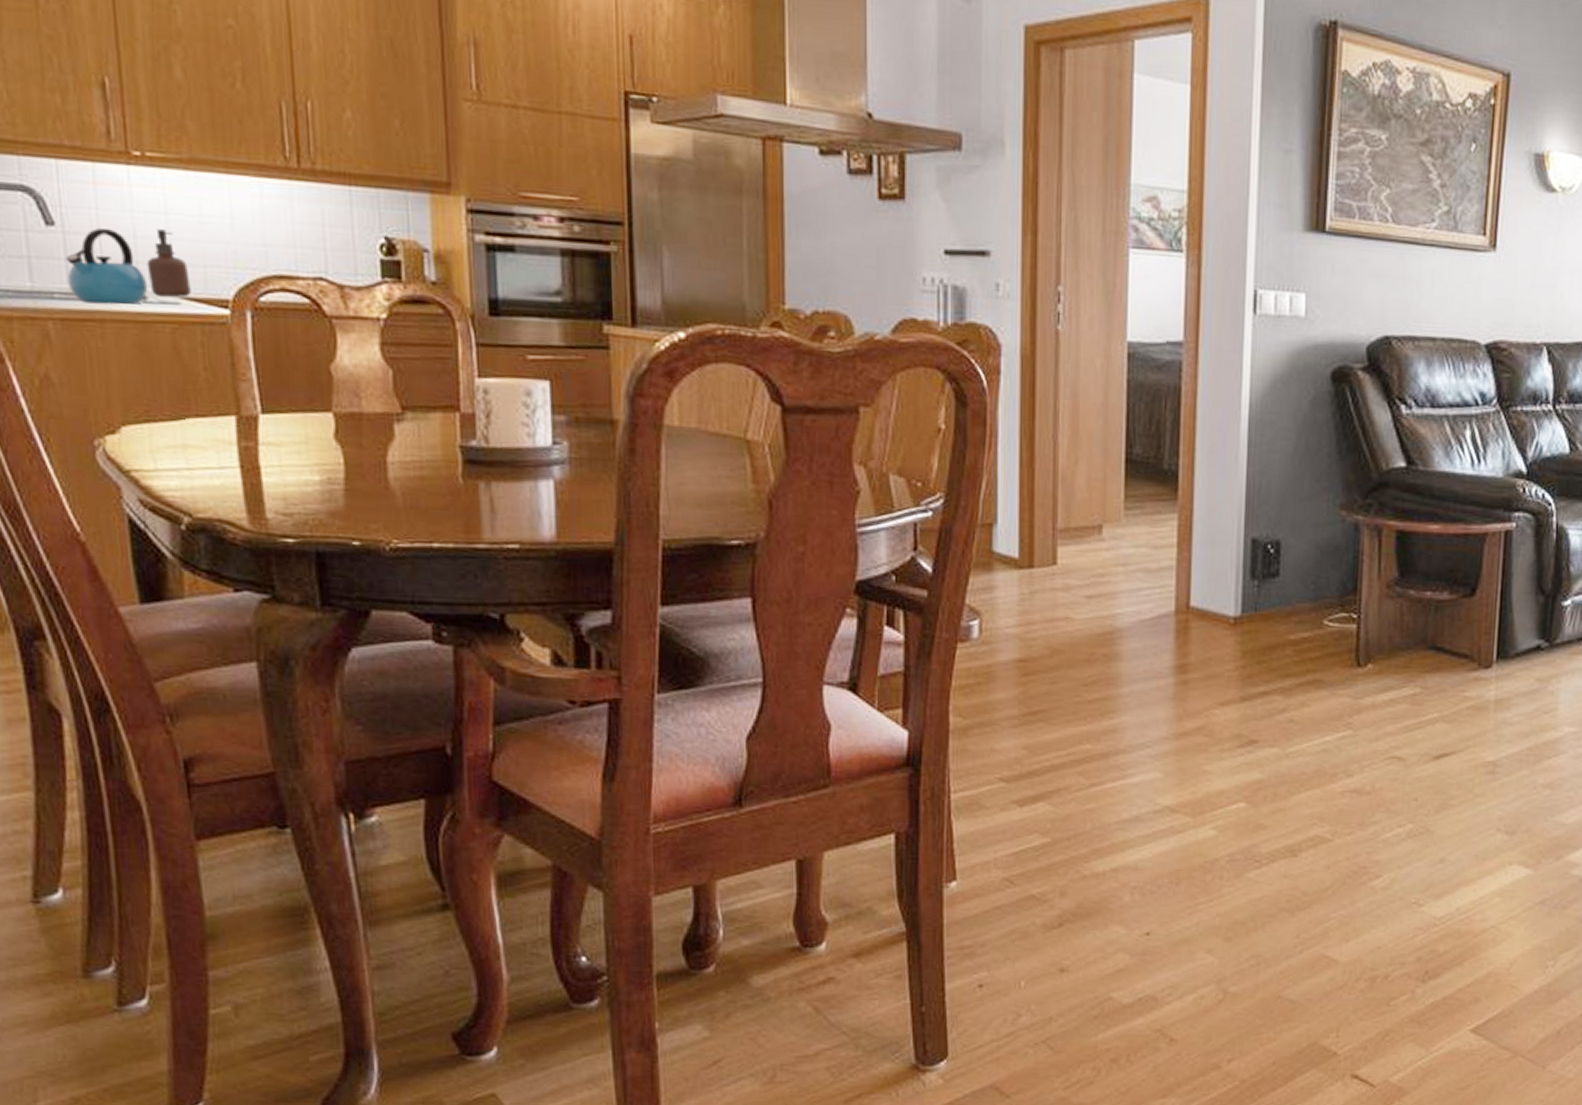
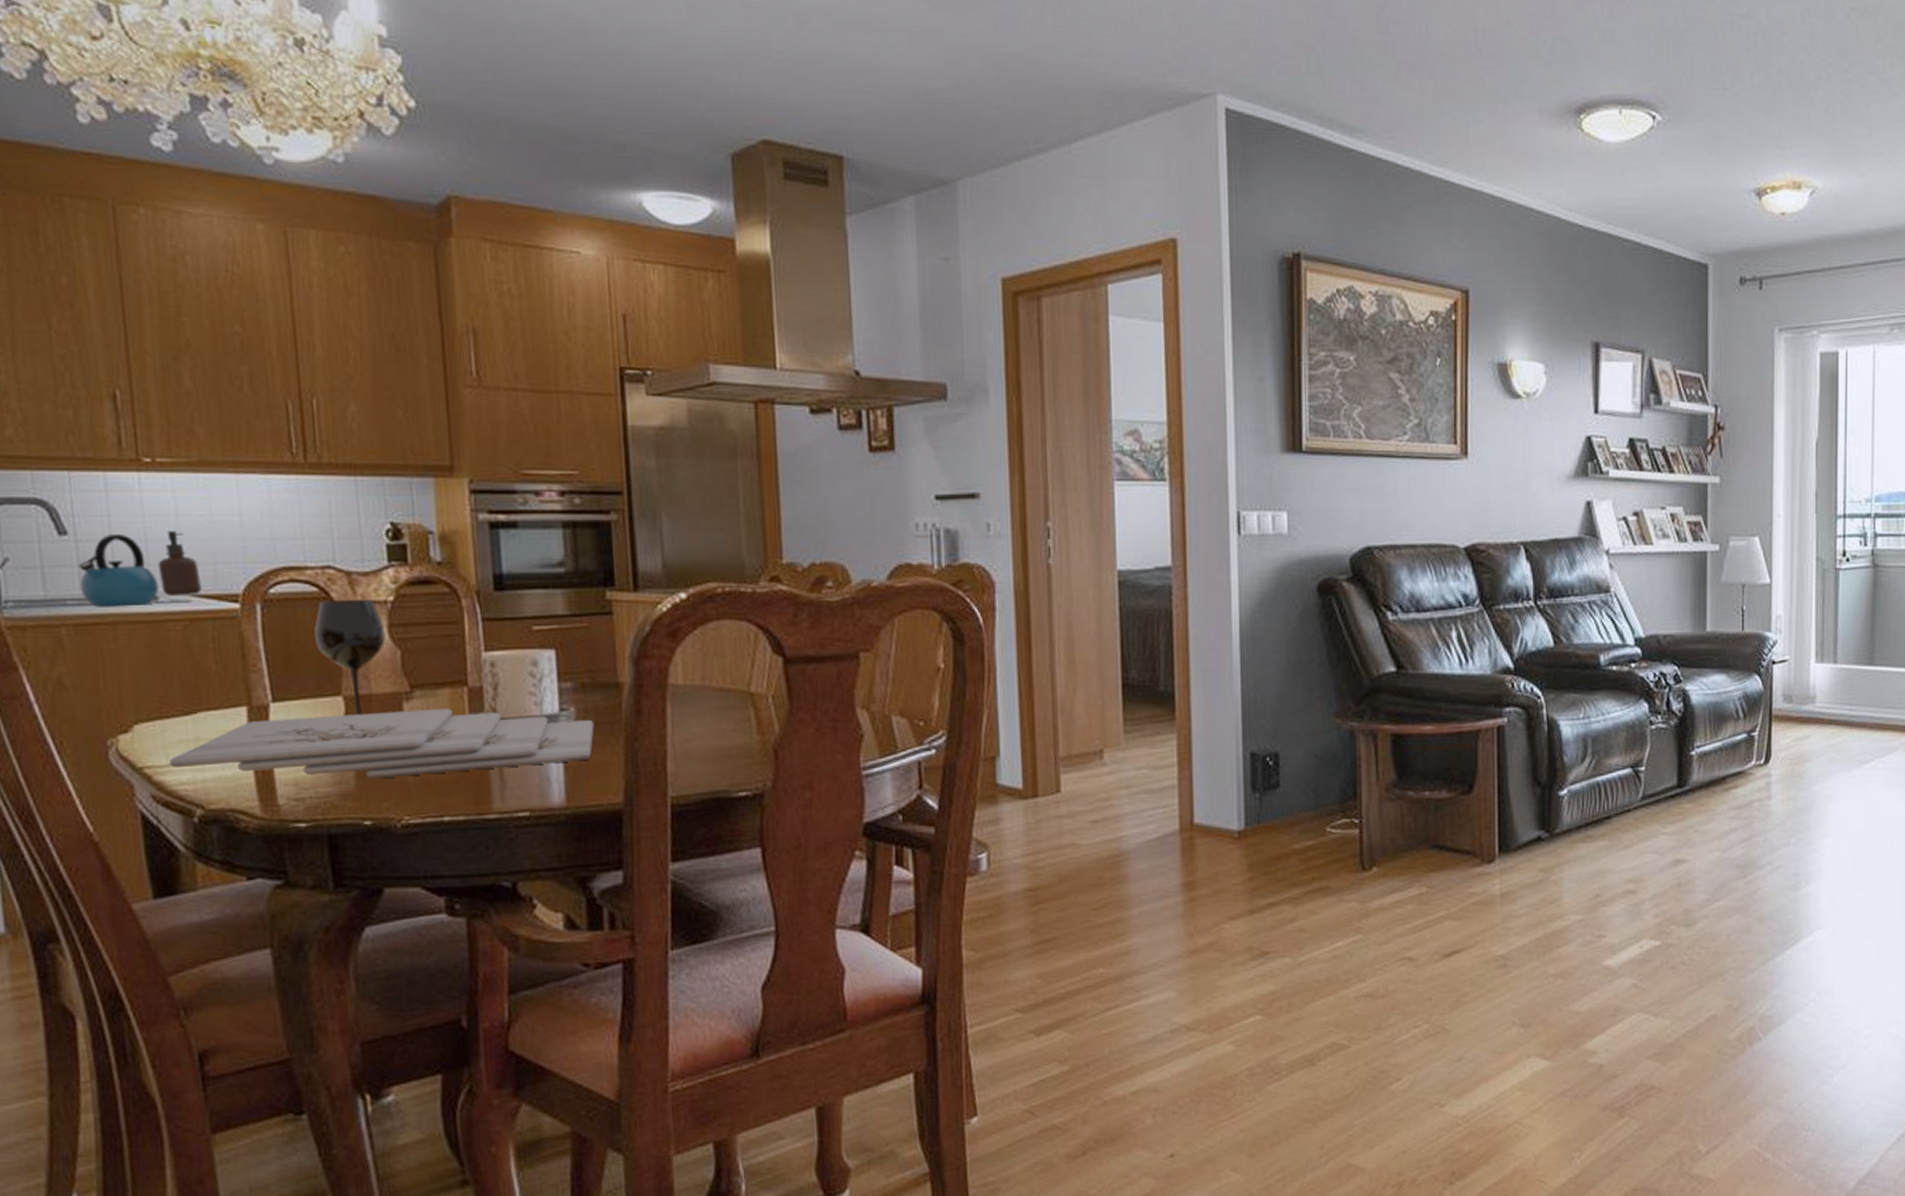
placemat: none [157,431,587,500] -> present [170,708,594,779]
wineglass: none [304,313,378,434] -> present [313,600,386,716]

